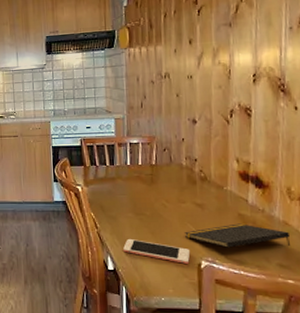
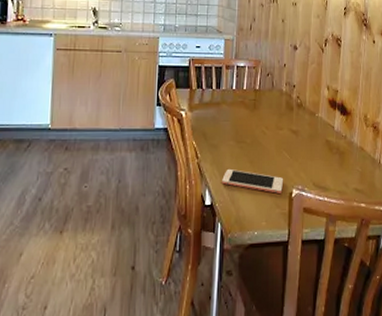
notepad: present [184,223,291,248] -> none [279,150,365,175]

